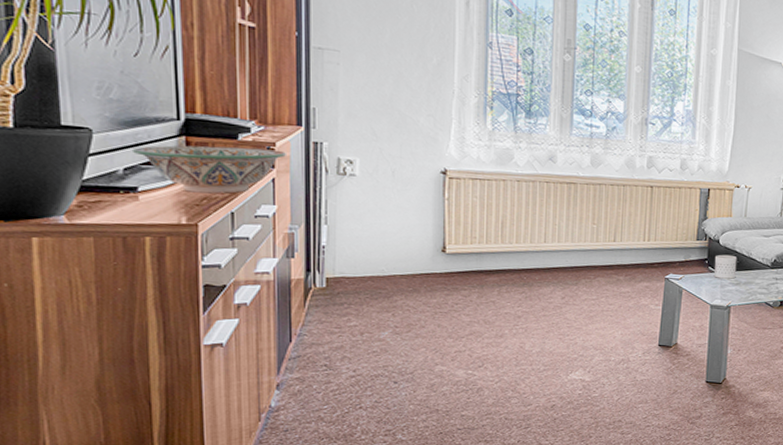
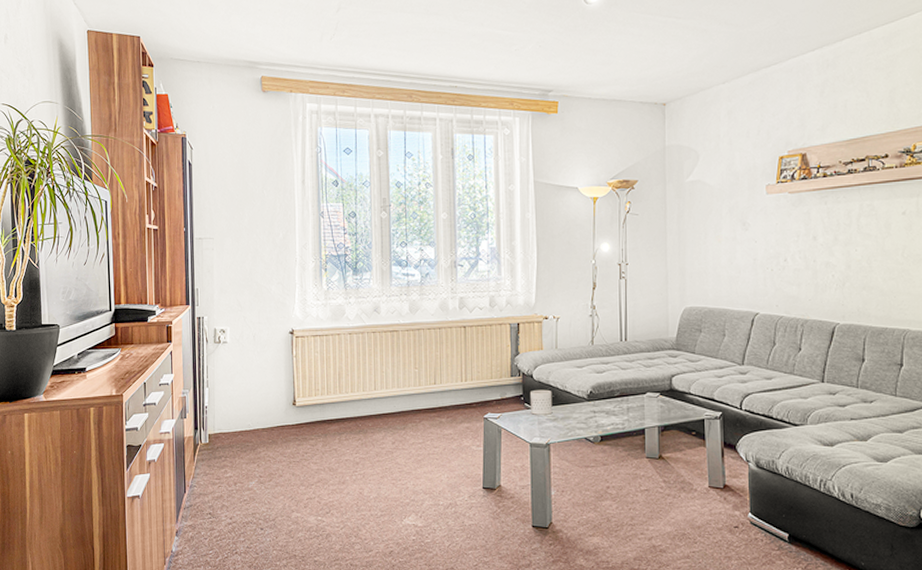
decorative bowl: present [133,145,286,194] -> none [83,327,179,369]

